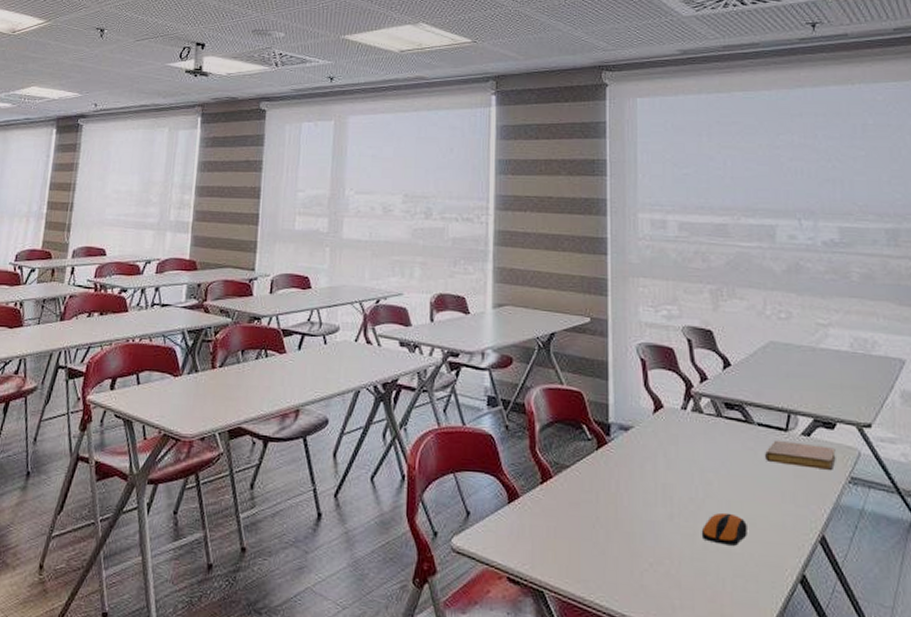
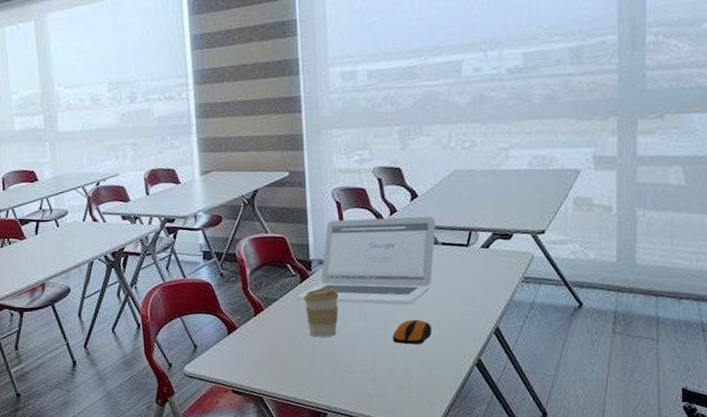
laptop: none [592,379,751,495] -> present [296,216,436,306]
coffee cup: none [599,459,641,522] -> present [303,288,339,337]
notebook: present [765,441,836,471] -> none [448,254,511,275]

